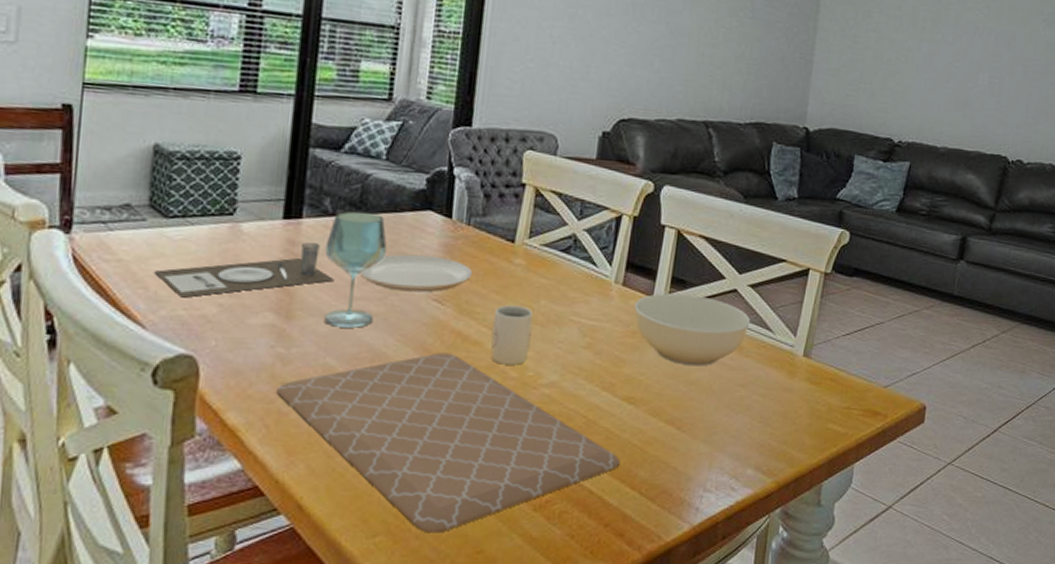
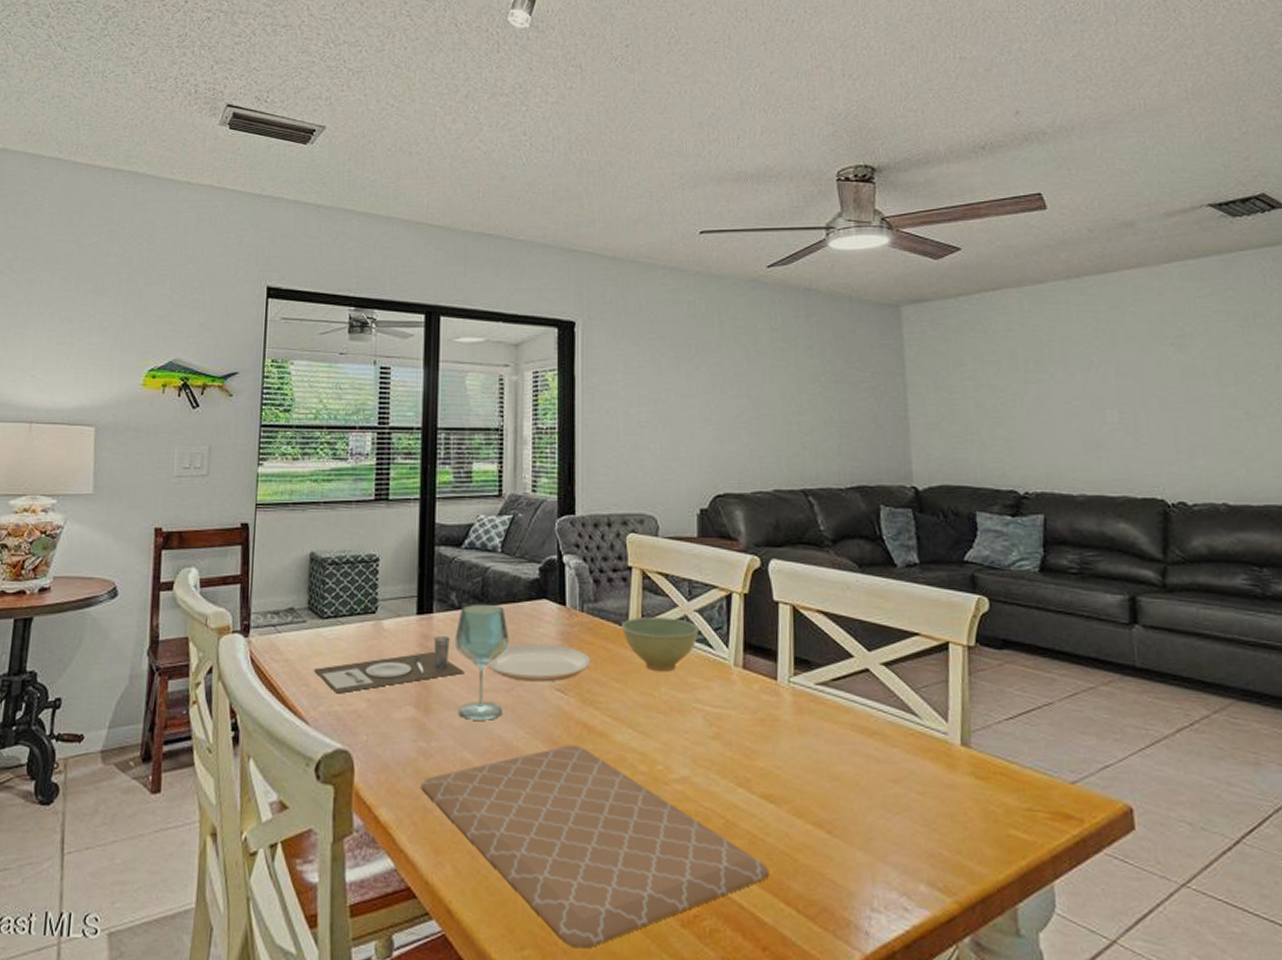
mug: present [490,305,534,365] -> none [615,693,657,758]
bowl: none [507,233,586,286] -> present [621,617,699,671]
bowl: present [634,293,751,366] -> none [758,675,891,758]

